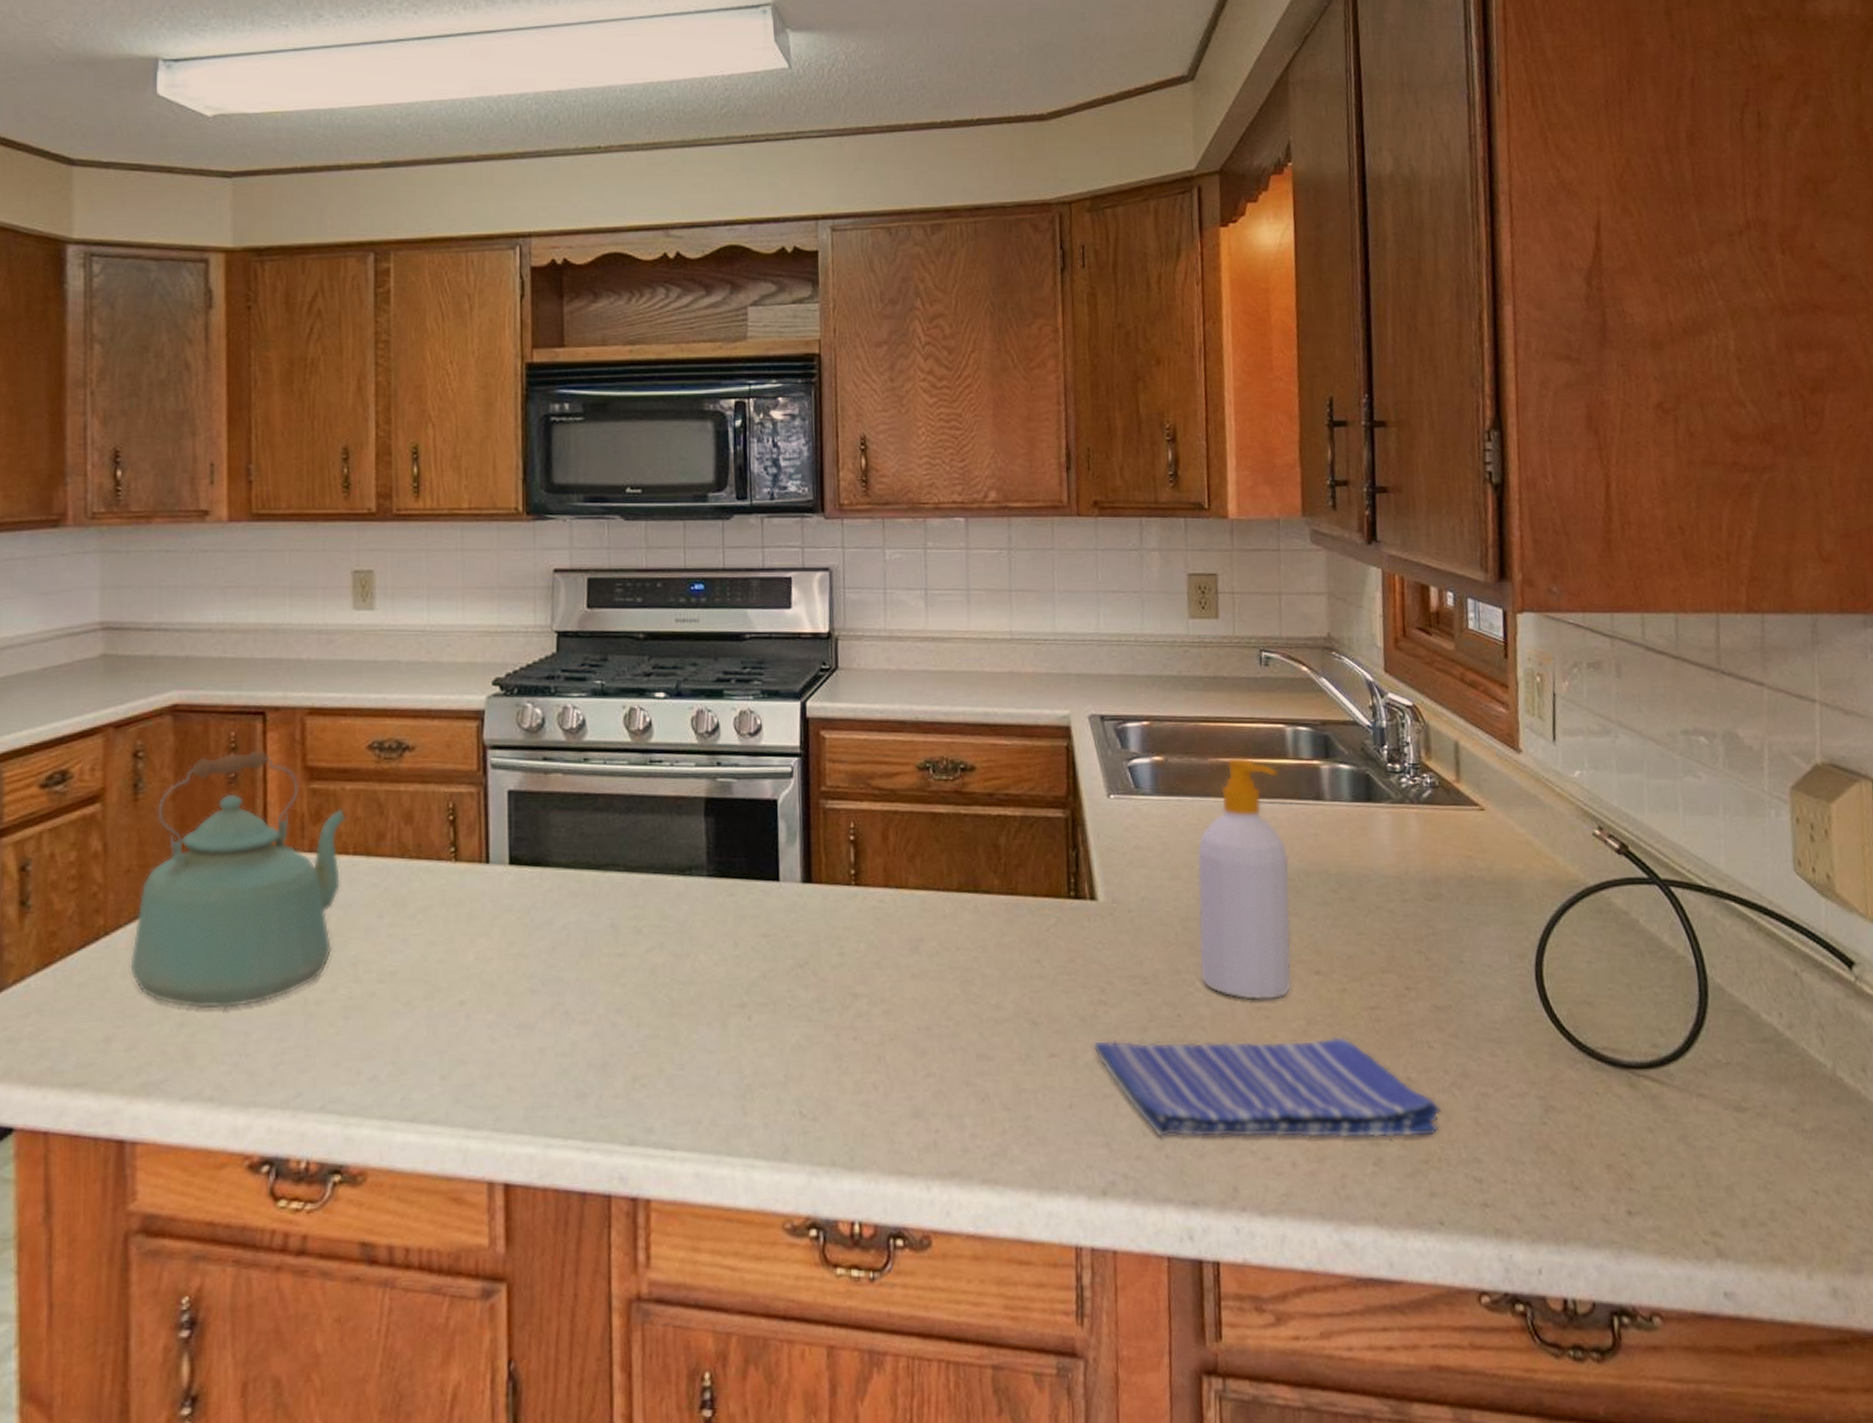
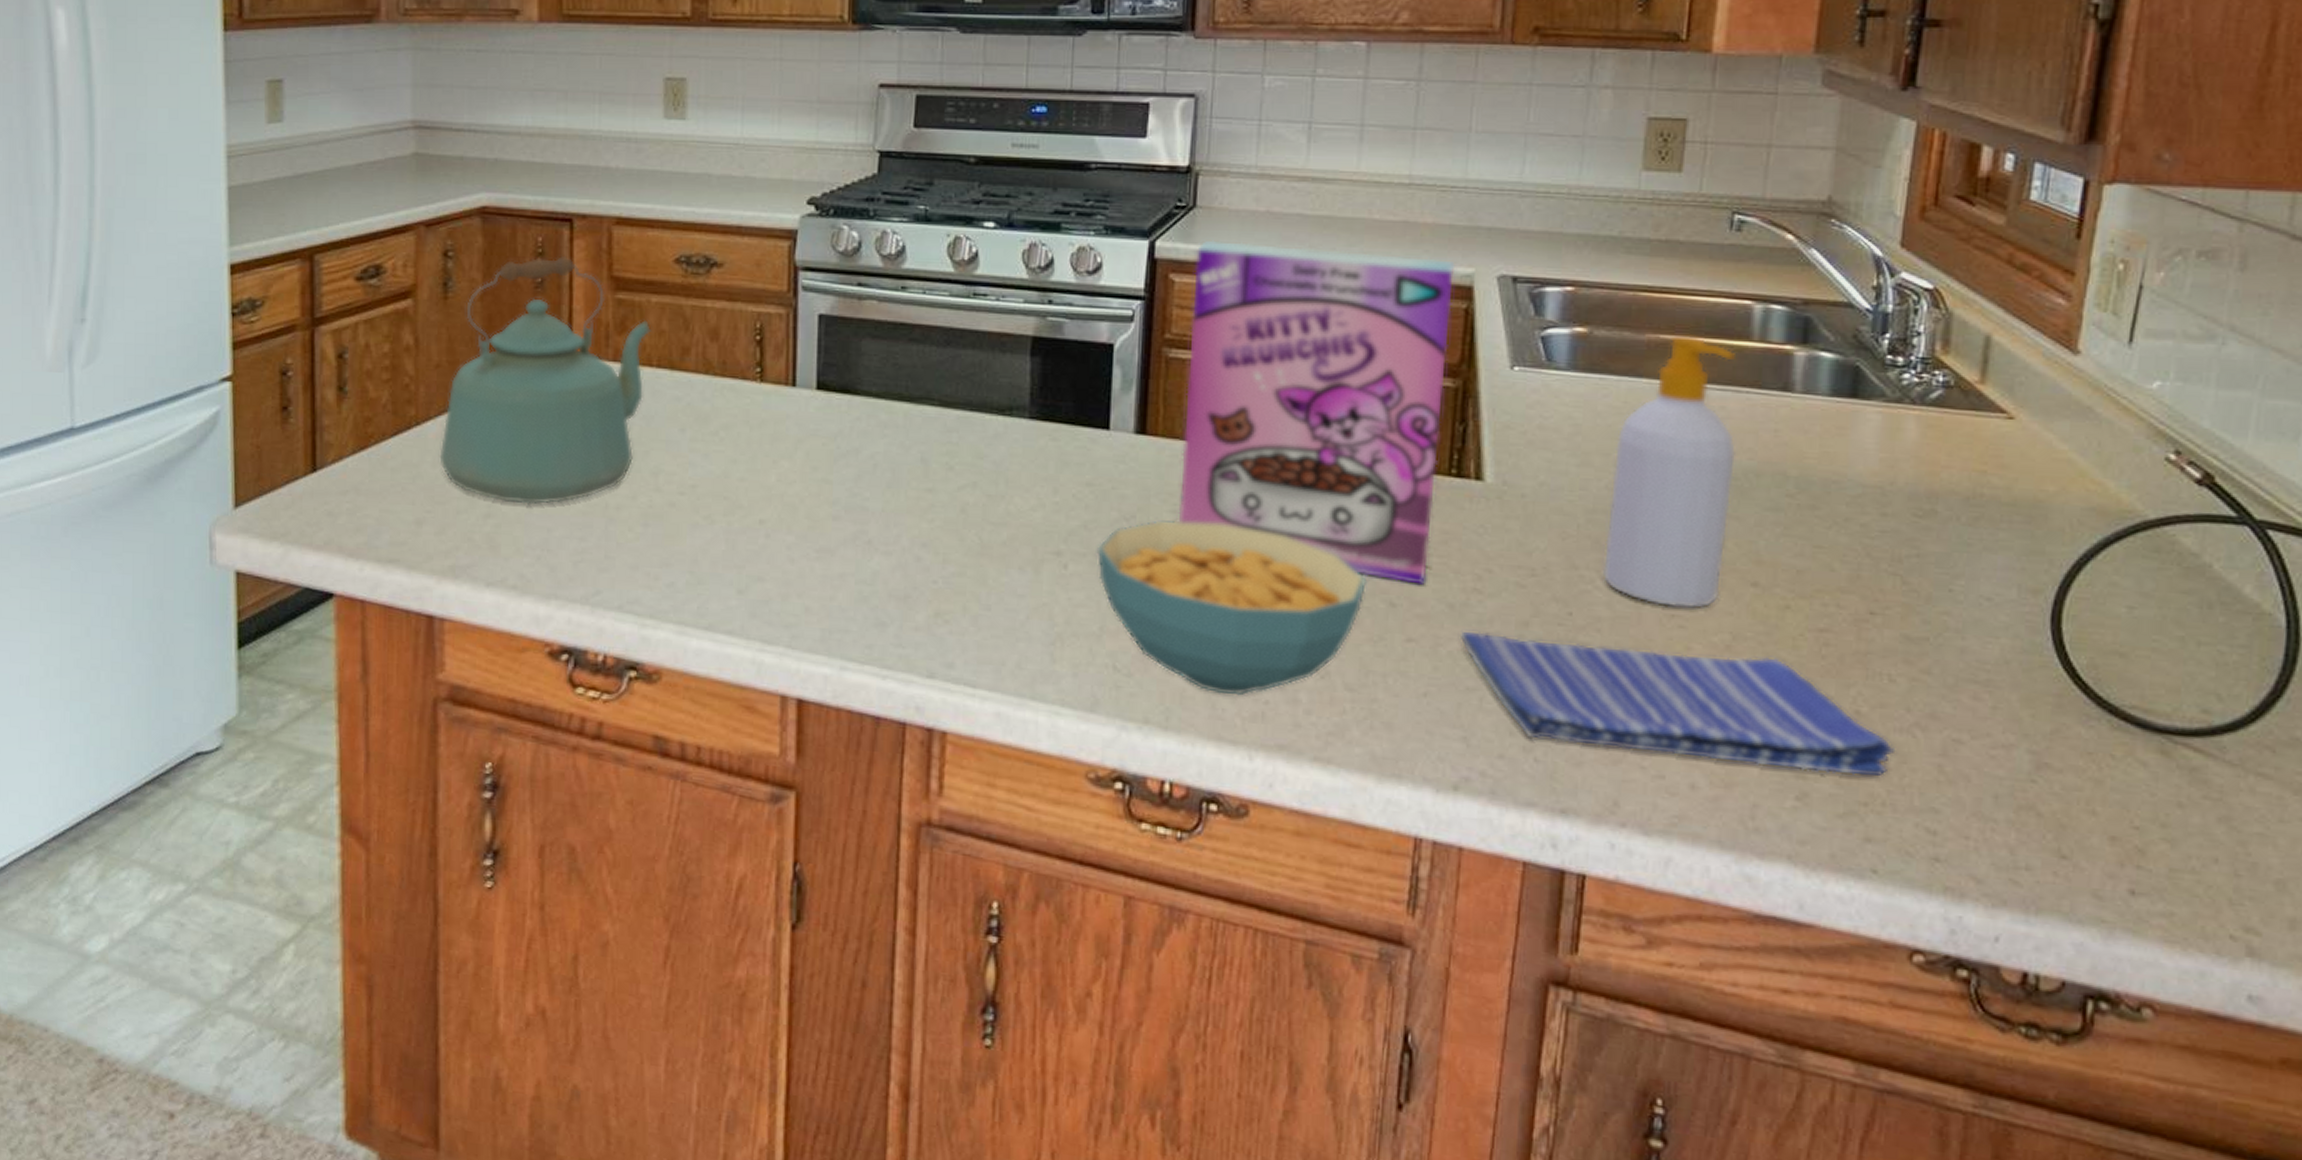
cereal bowl: none [776,960,1012,1128] -> present [1096,518,1368,696]
cereal box: none [841,697,1061,1002] -> present [1178,239,1456,585]

